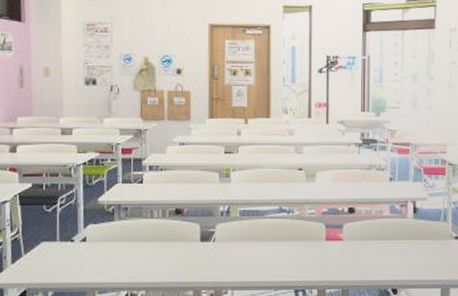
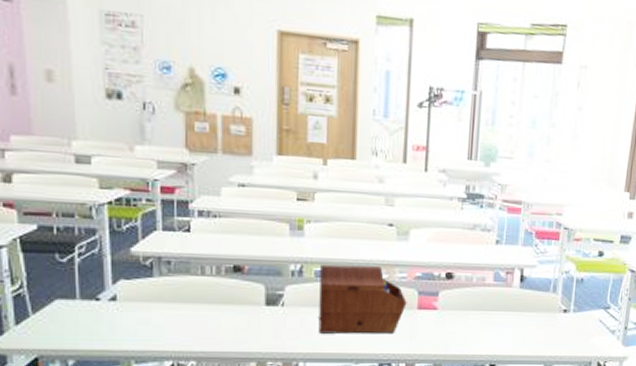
sewing box: none [243,205,316,264] -> present [318,264,407,334]

